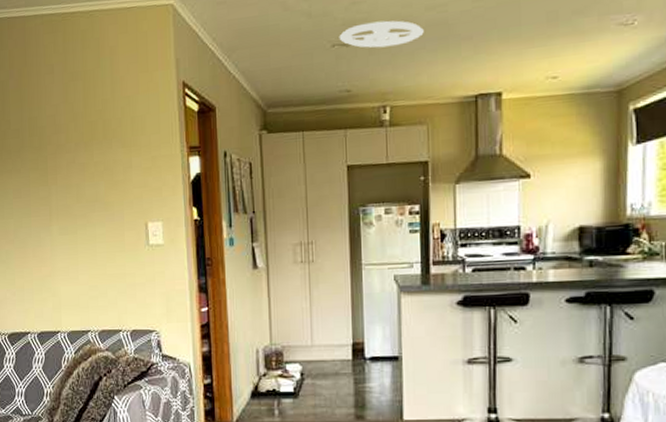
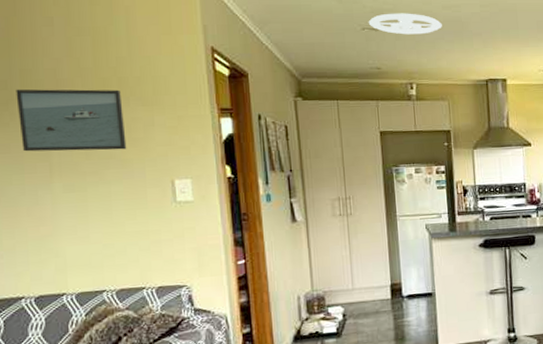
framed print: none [25,132,109,196] -> present [16,89,127,152]

